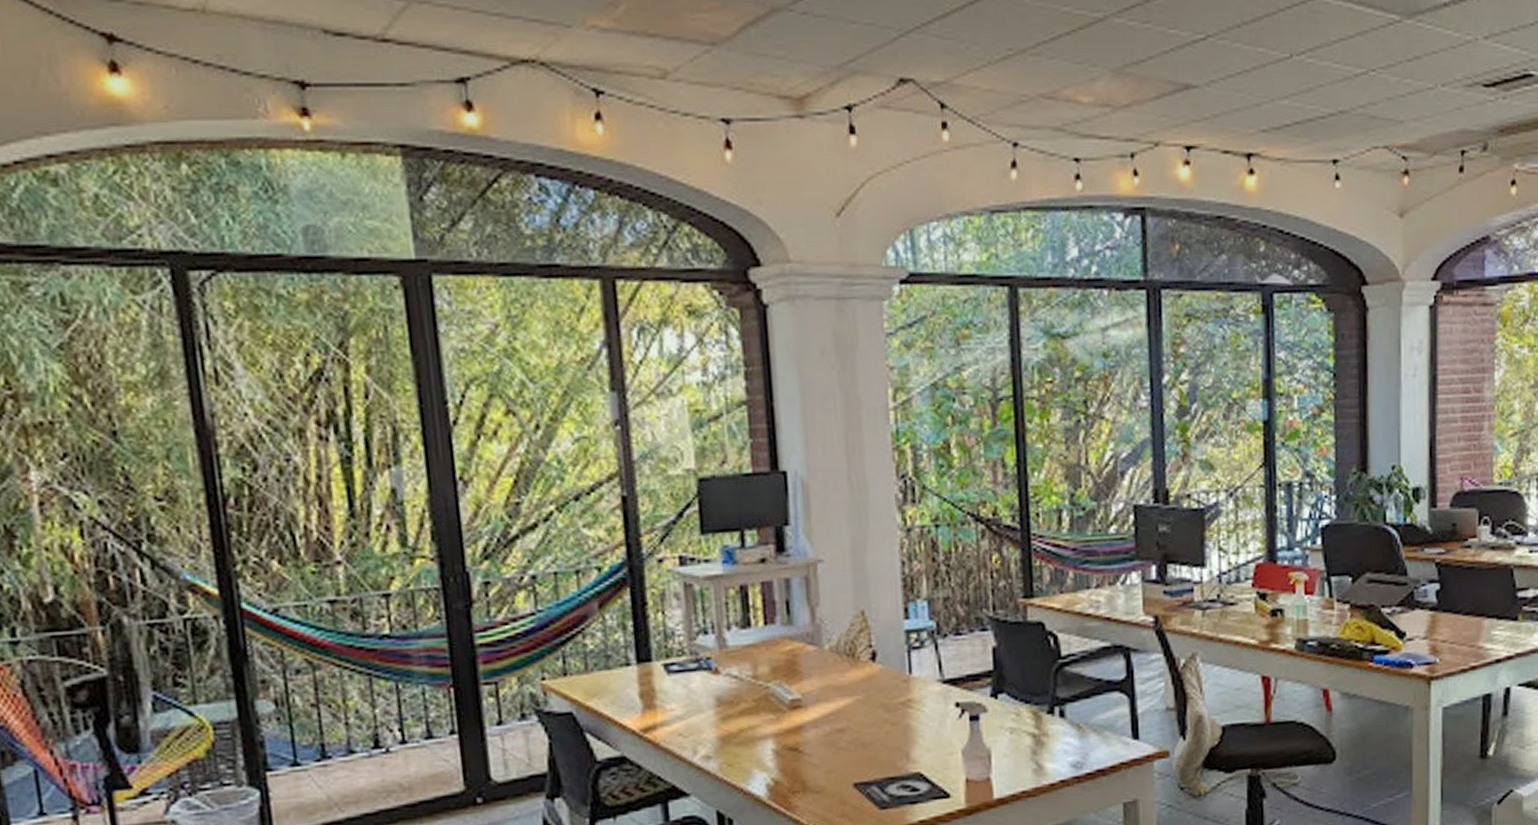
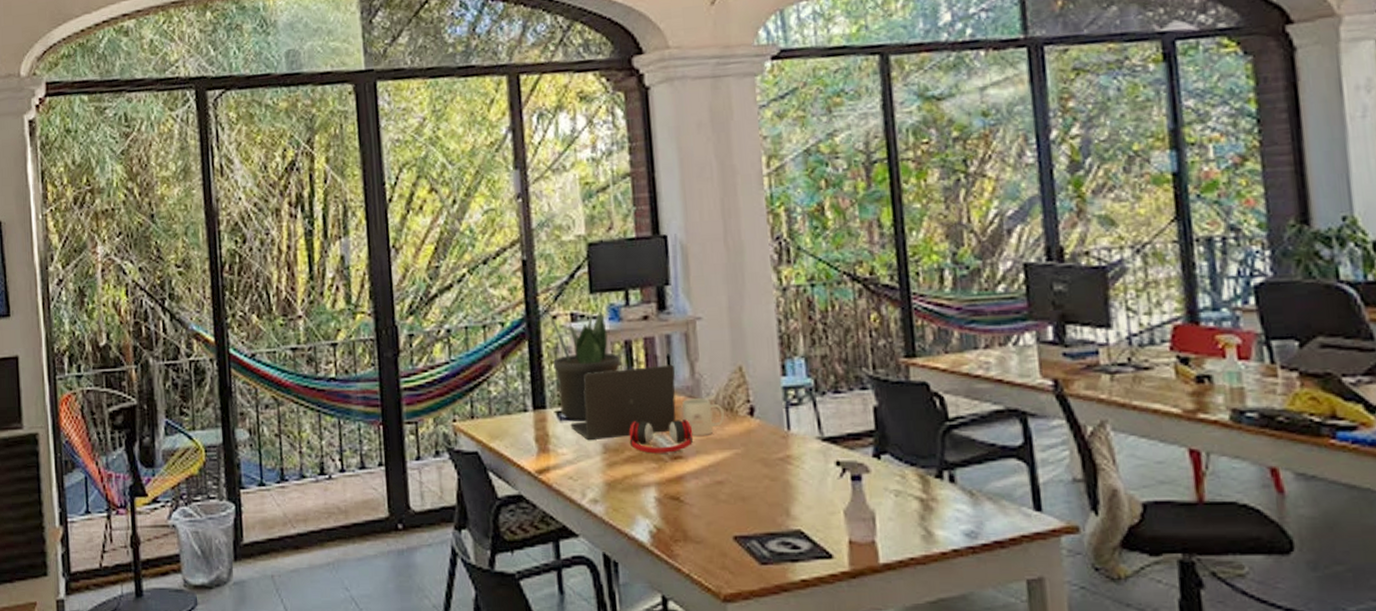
planter: none [653,551,737,674] -> present [548,309,622,421]
laptop: none [679,610,795,693] -> present [570,364,676,440]
headphones: none [744,666,814,705] -> present [629,418,694,454]
mug: none [801,644,847,684] -> present [681,398,725,436]

